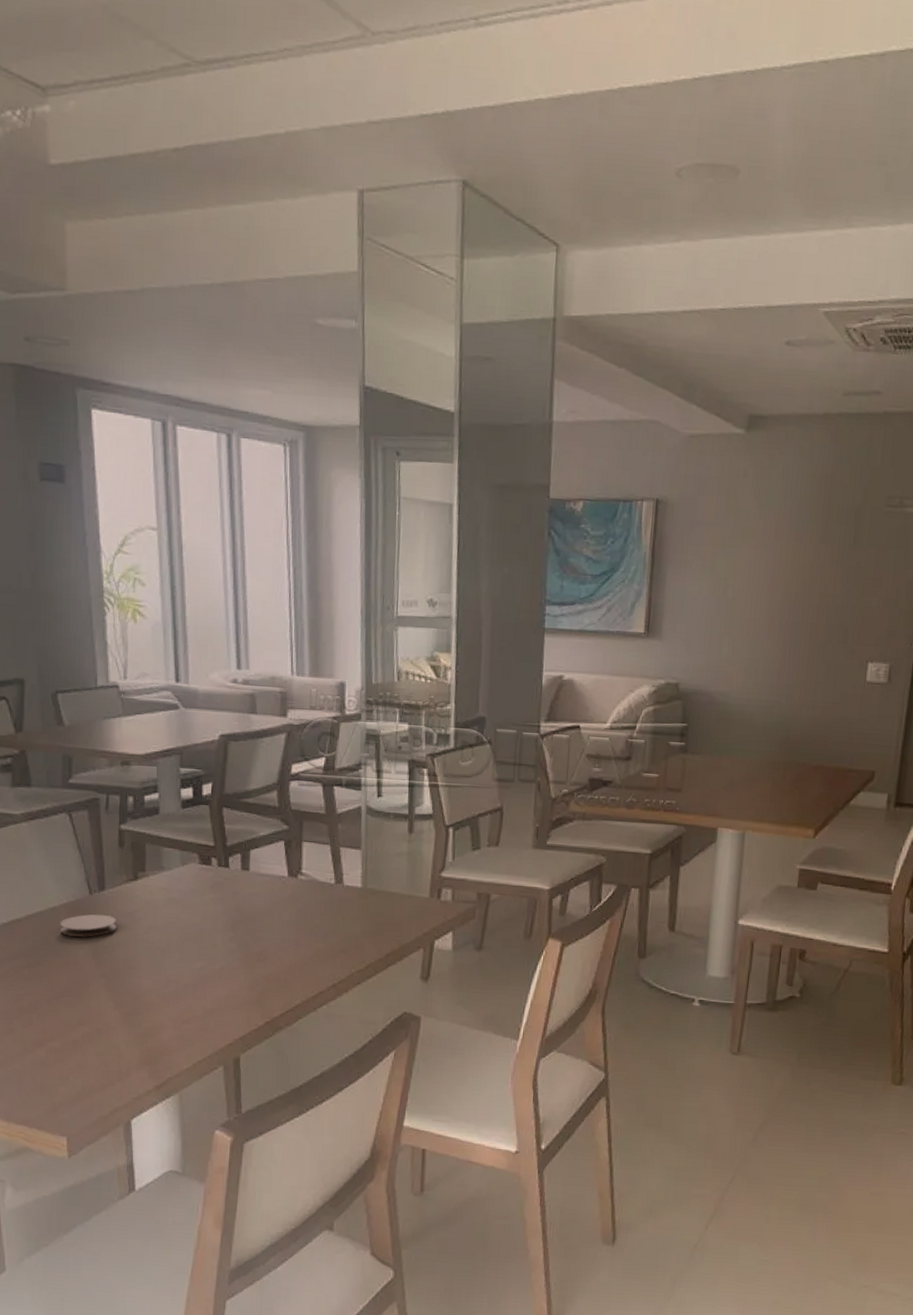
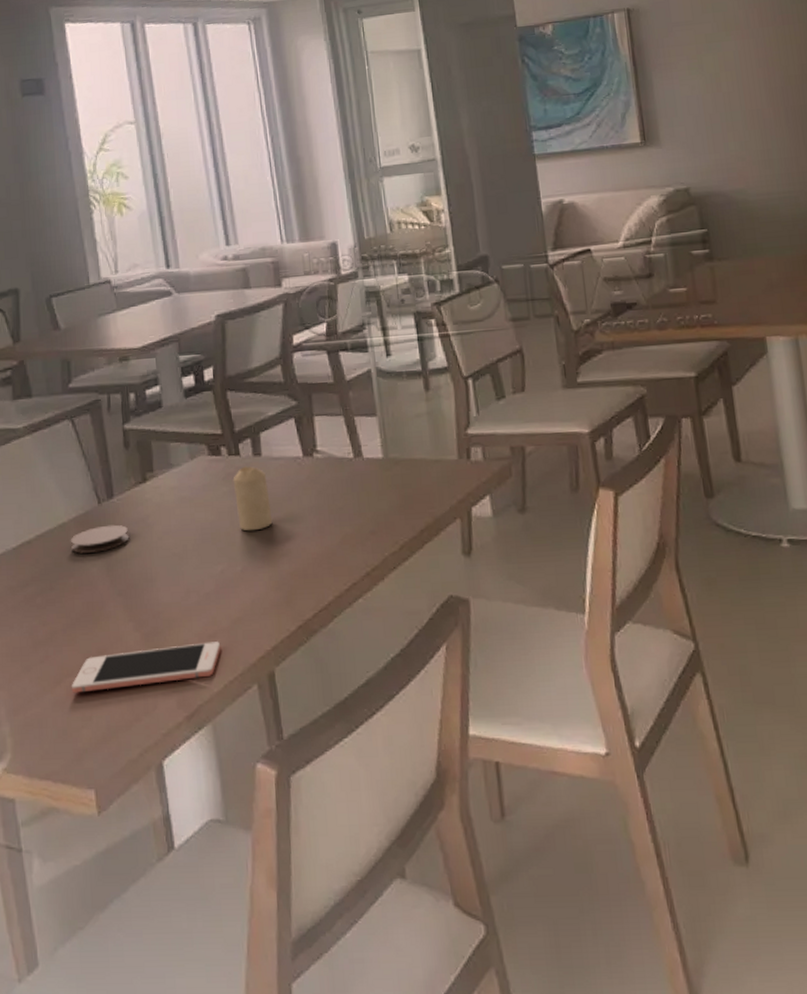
cell phone: none [51,1026,194,1057] -> present [71,641,221,693]
candle: none [220,878,253,936] -> present [233,466,273,531]

